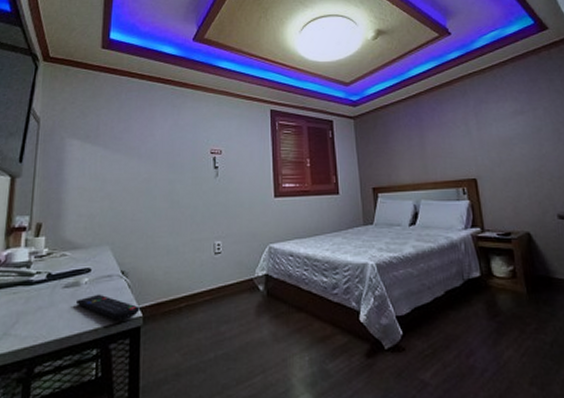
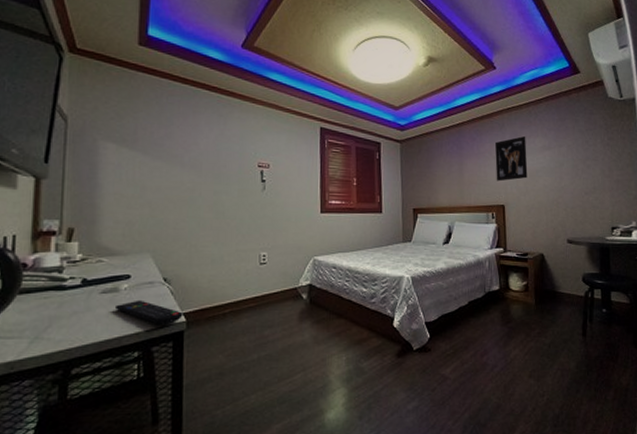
wall art: none [459,101,500,153] -> present [495,135,528,182]

